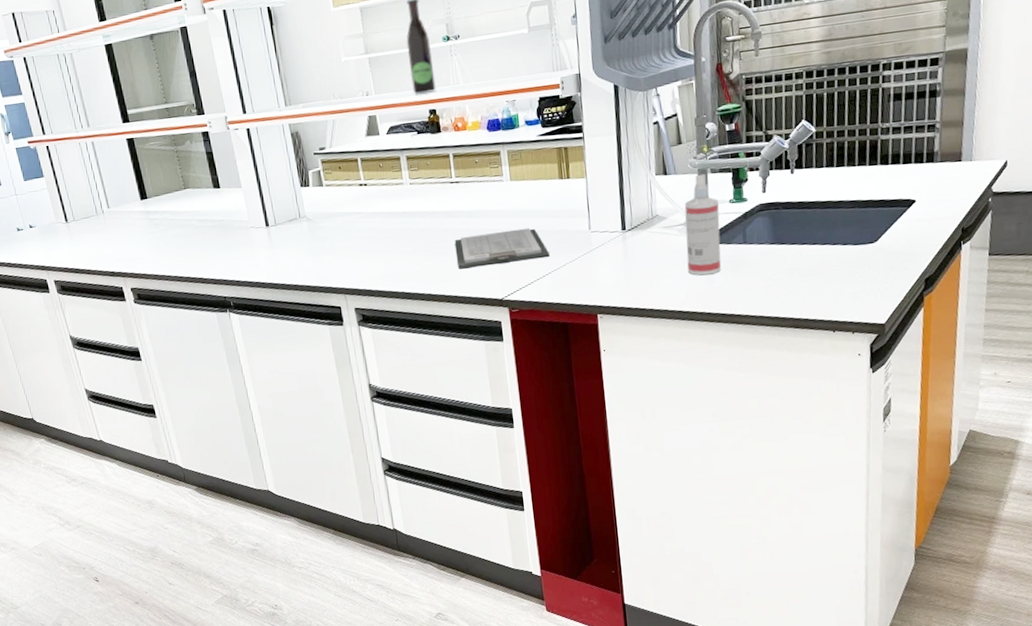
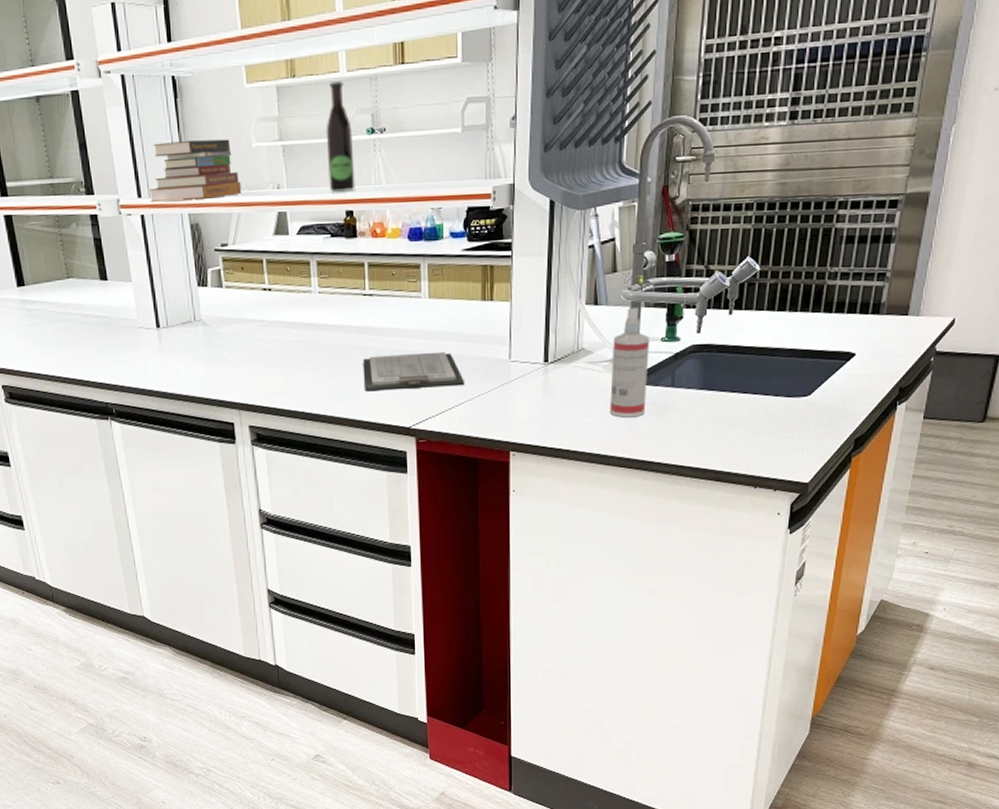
books: none [252,56,335,116] -> present [149,139,242,202]

